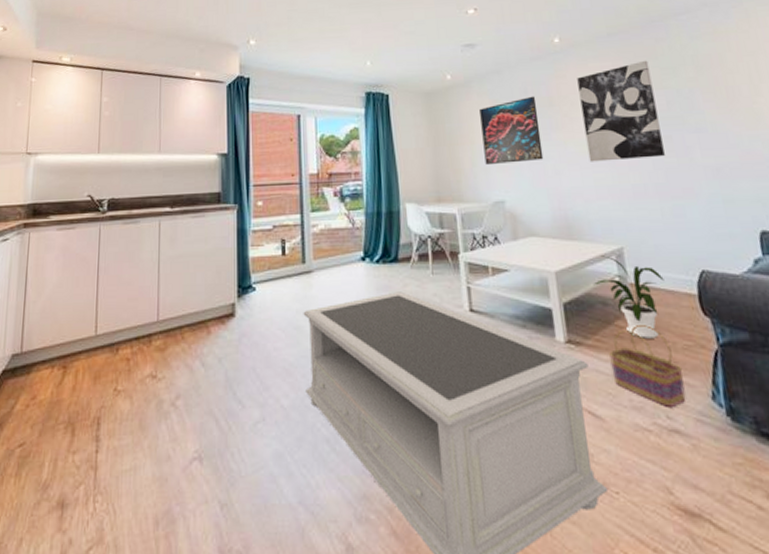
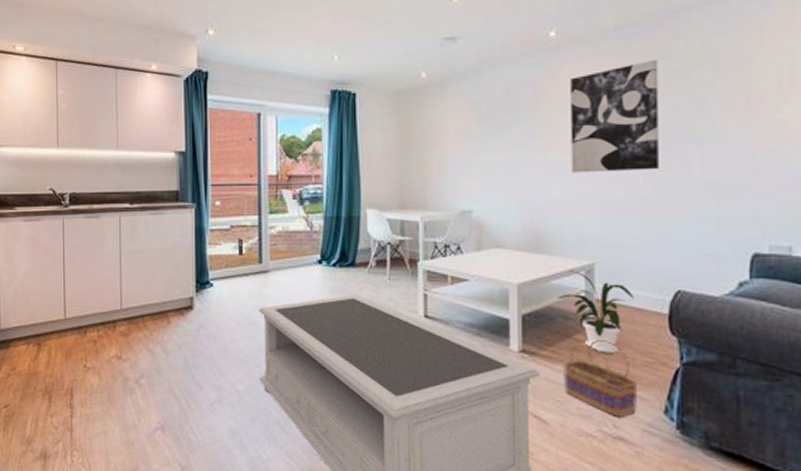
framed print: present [479,96,544,166] -> none [455,98,520,173]

